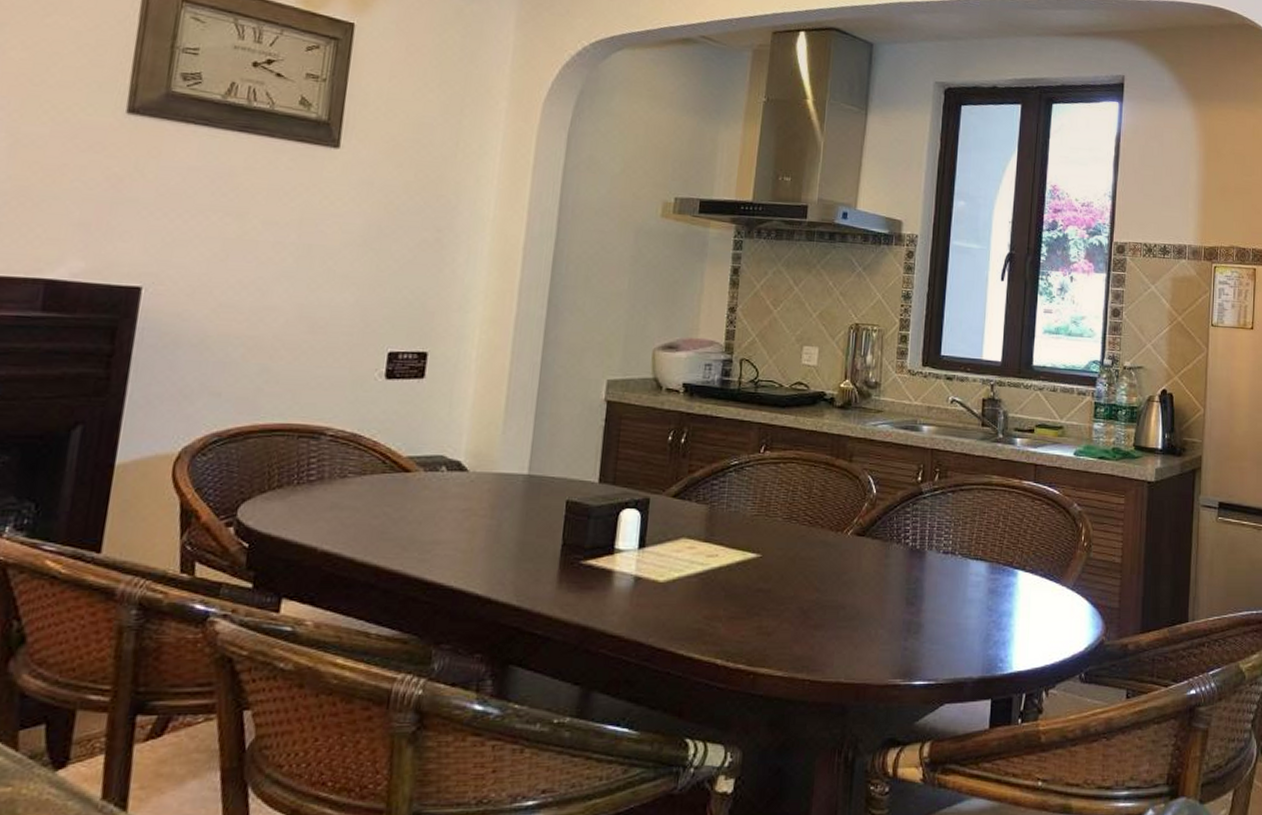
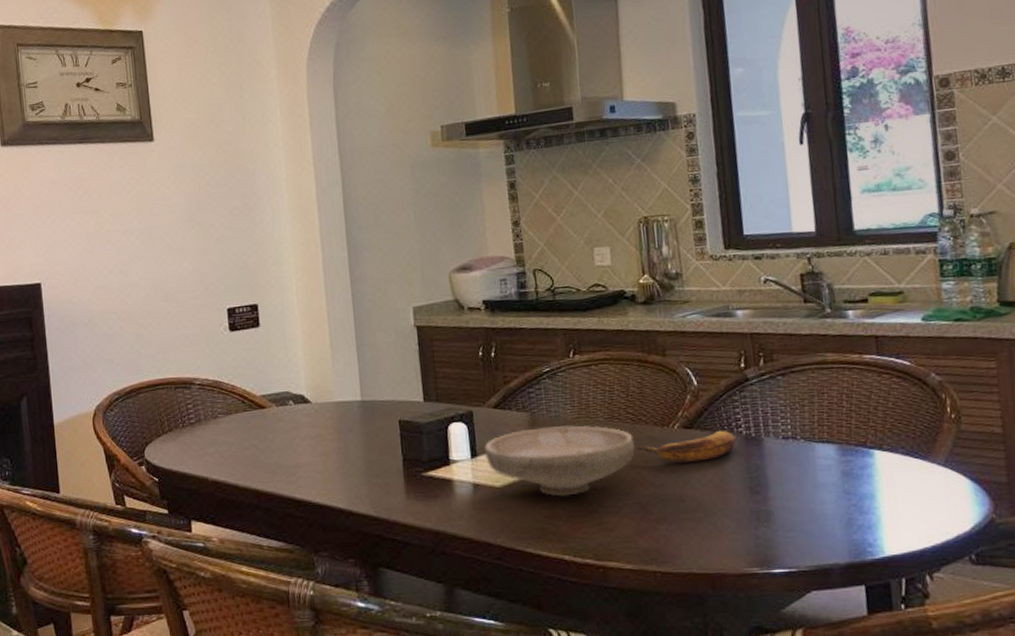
bowl: none [653,522,809,596] -> present [484,425,635,496]
banana: none [806,540,902,569] -> present [635,430,736,463]

